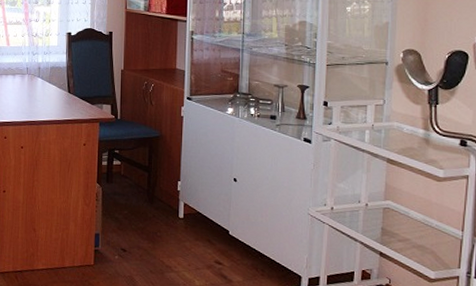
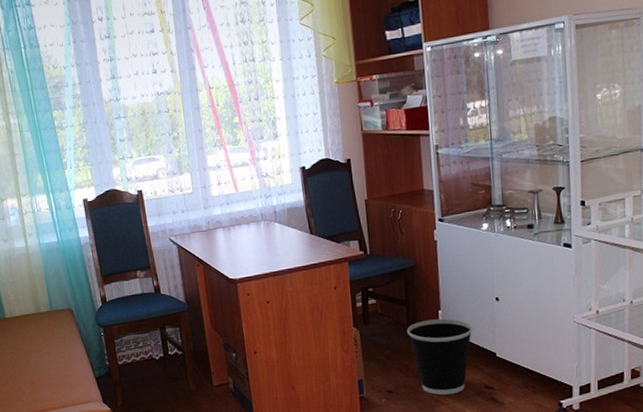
wastebasket: none [146,188,209,264] -> present [406,318,473,396]

